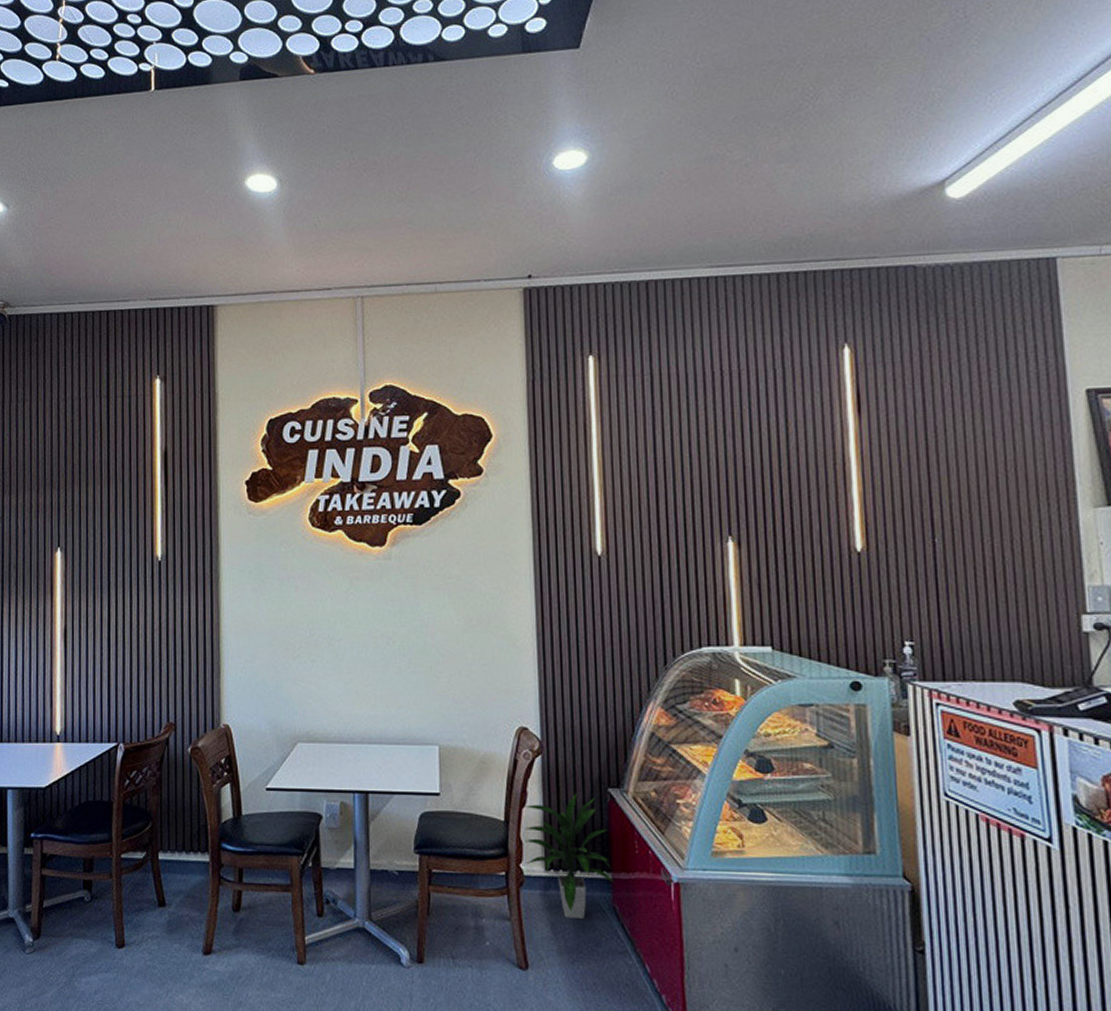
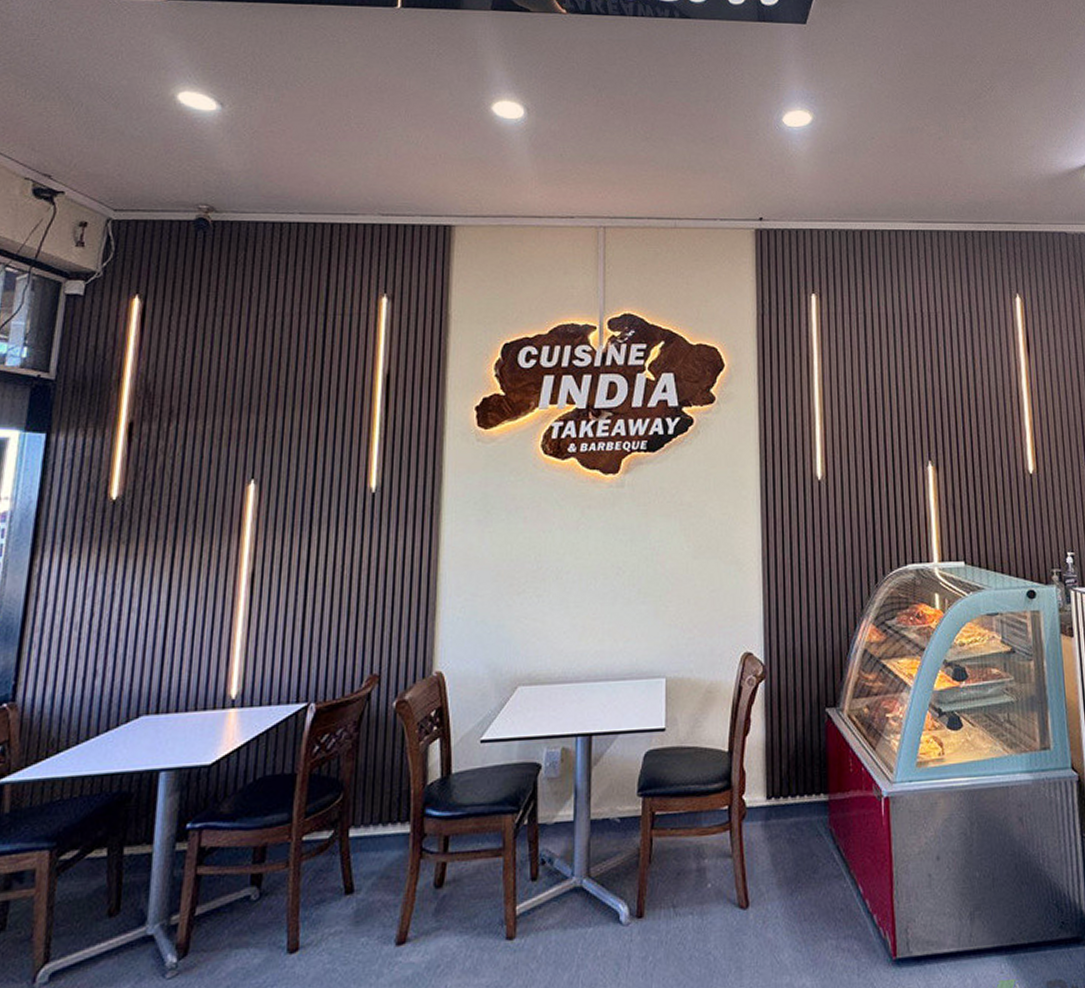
indoor plant: present [524,793,613,919] -> none [748,716,830,847]

